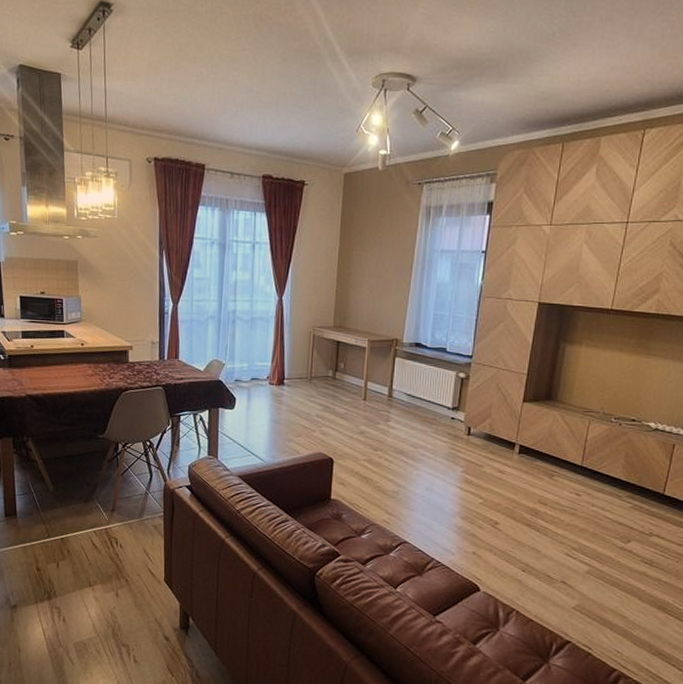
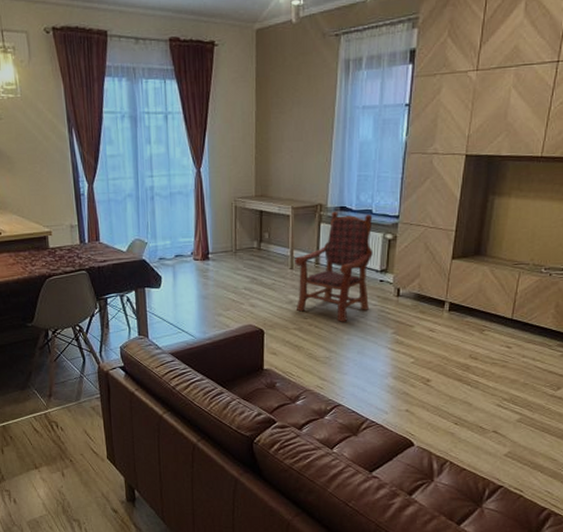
armchair: none [367,346,447,457] -> present [295,211,373,322]

